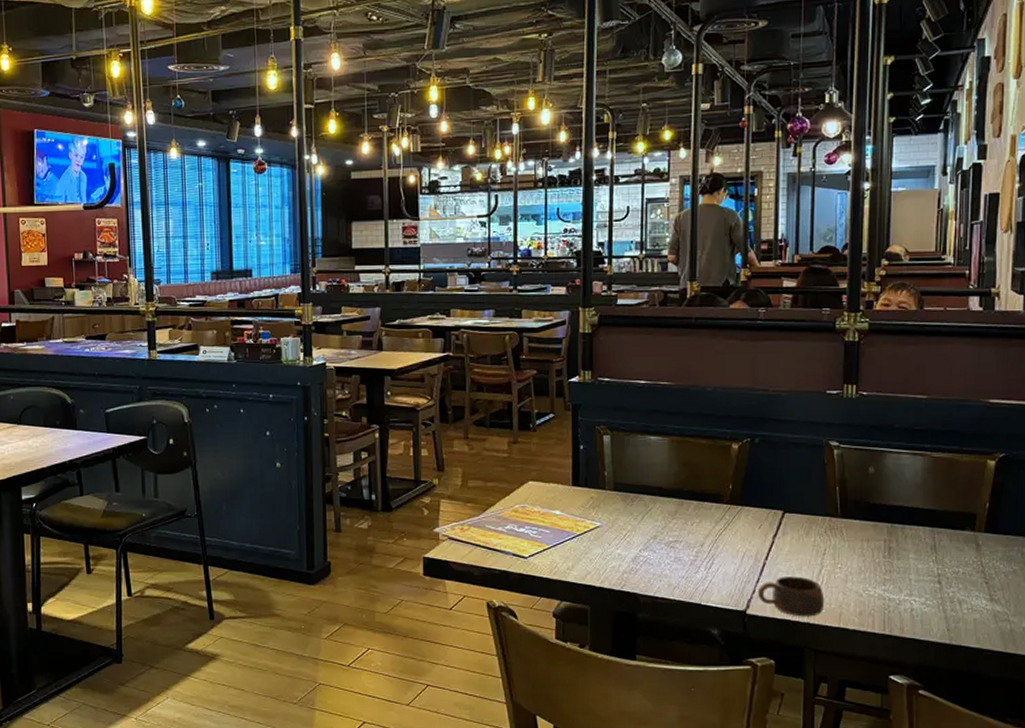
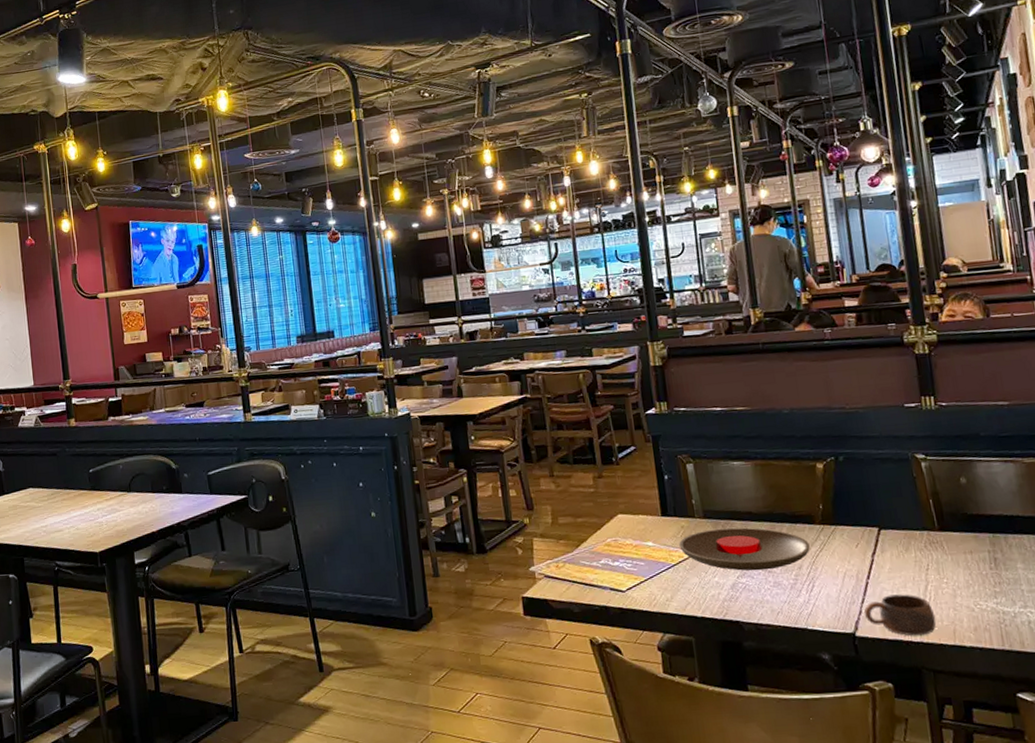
plate: none [586,501,714,546] -> present [679,527,810,571]

